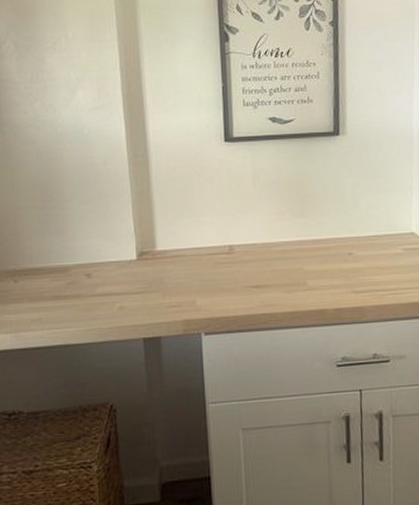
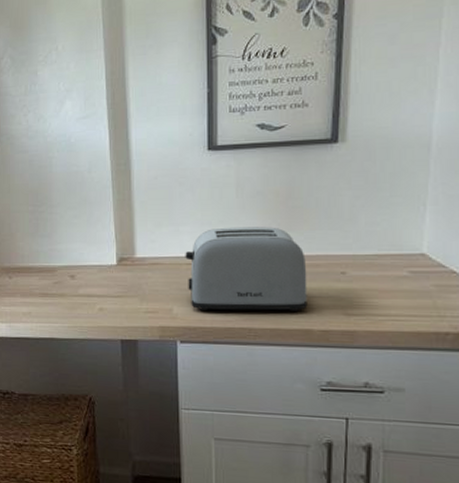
toaster: none [206,214,322,301] -> present [185,227,308,312]

